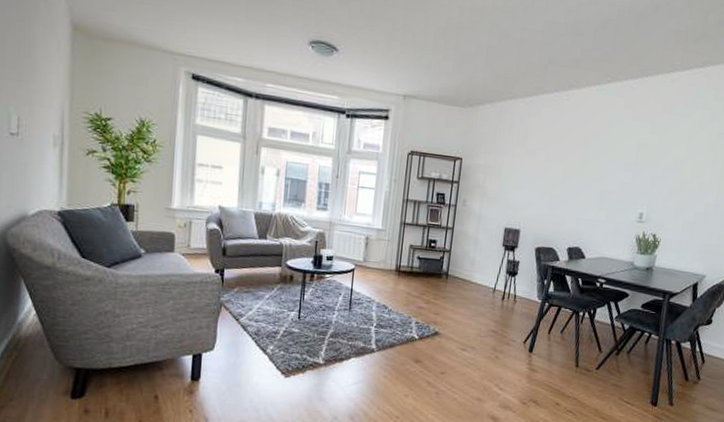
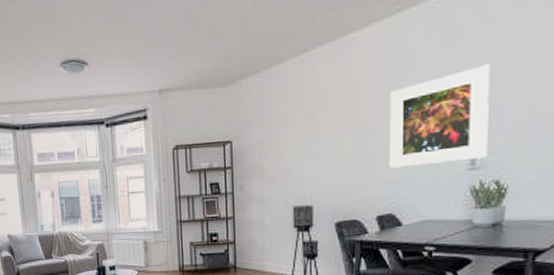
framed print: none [583,141,663,215] -> present [389,64,490,169]

